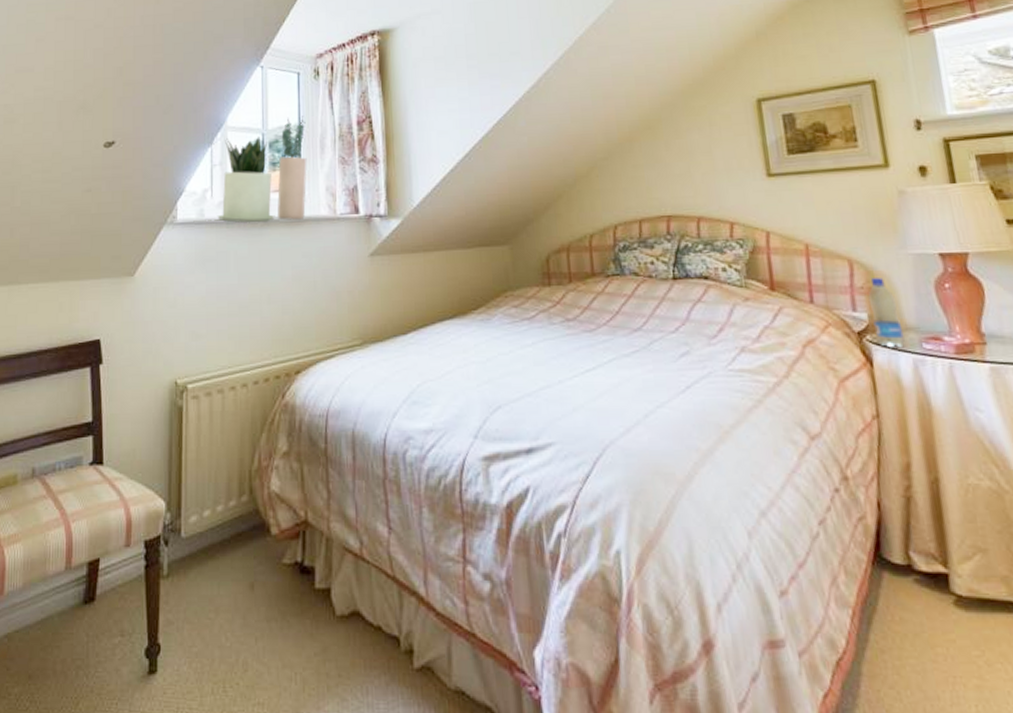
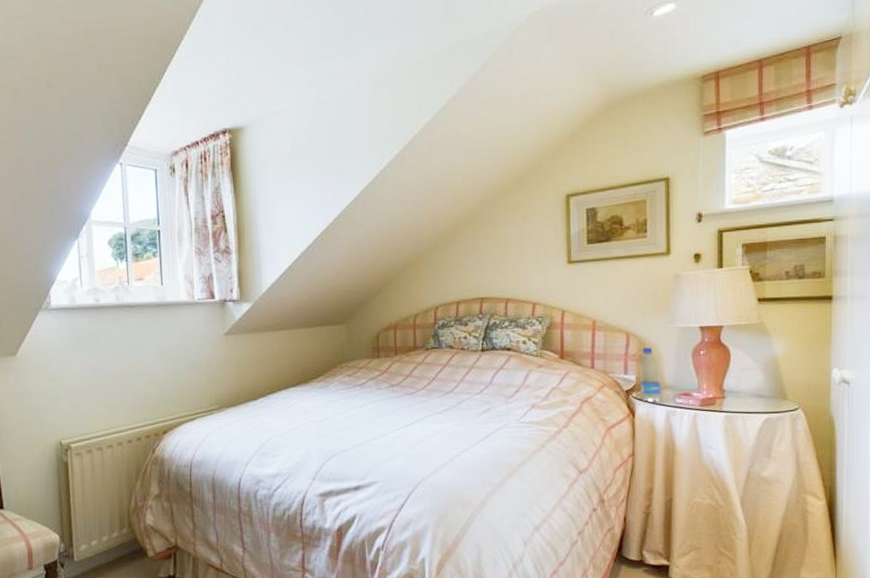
planter: present [217,135,275,223] -> none [87,229,140,308]
vase: present [277,116,307,220] -> none [141,210,167,305]

